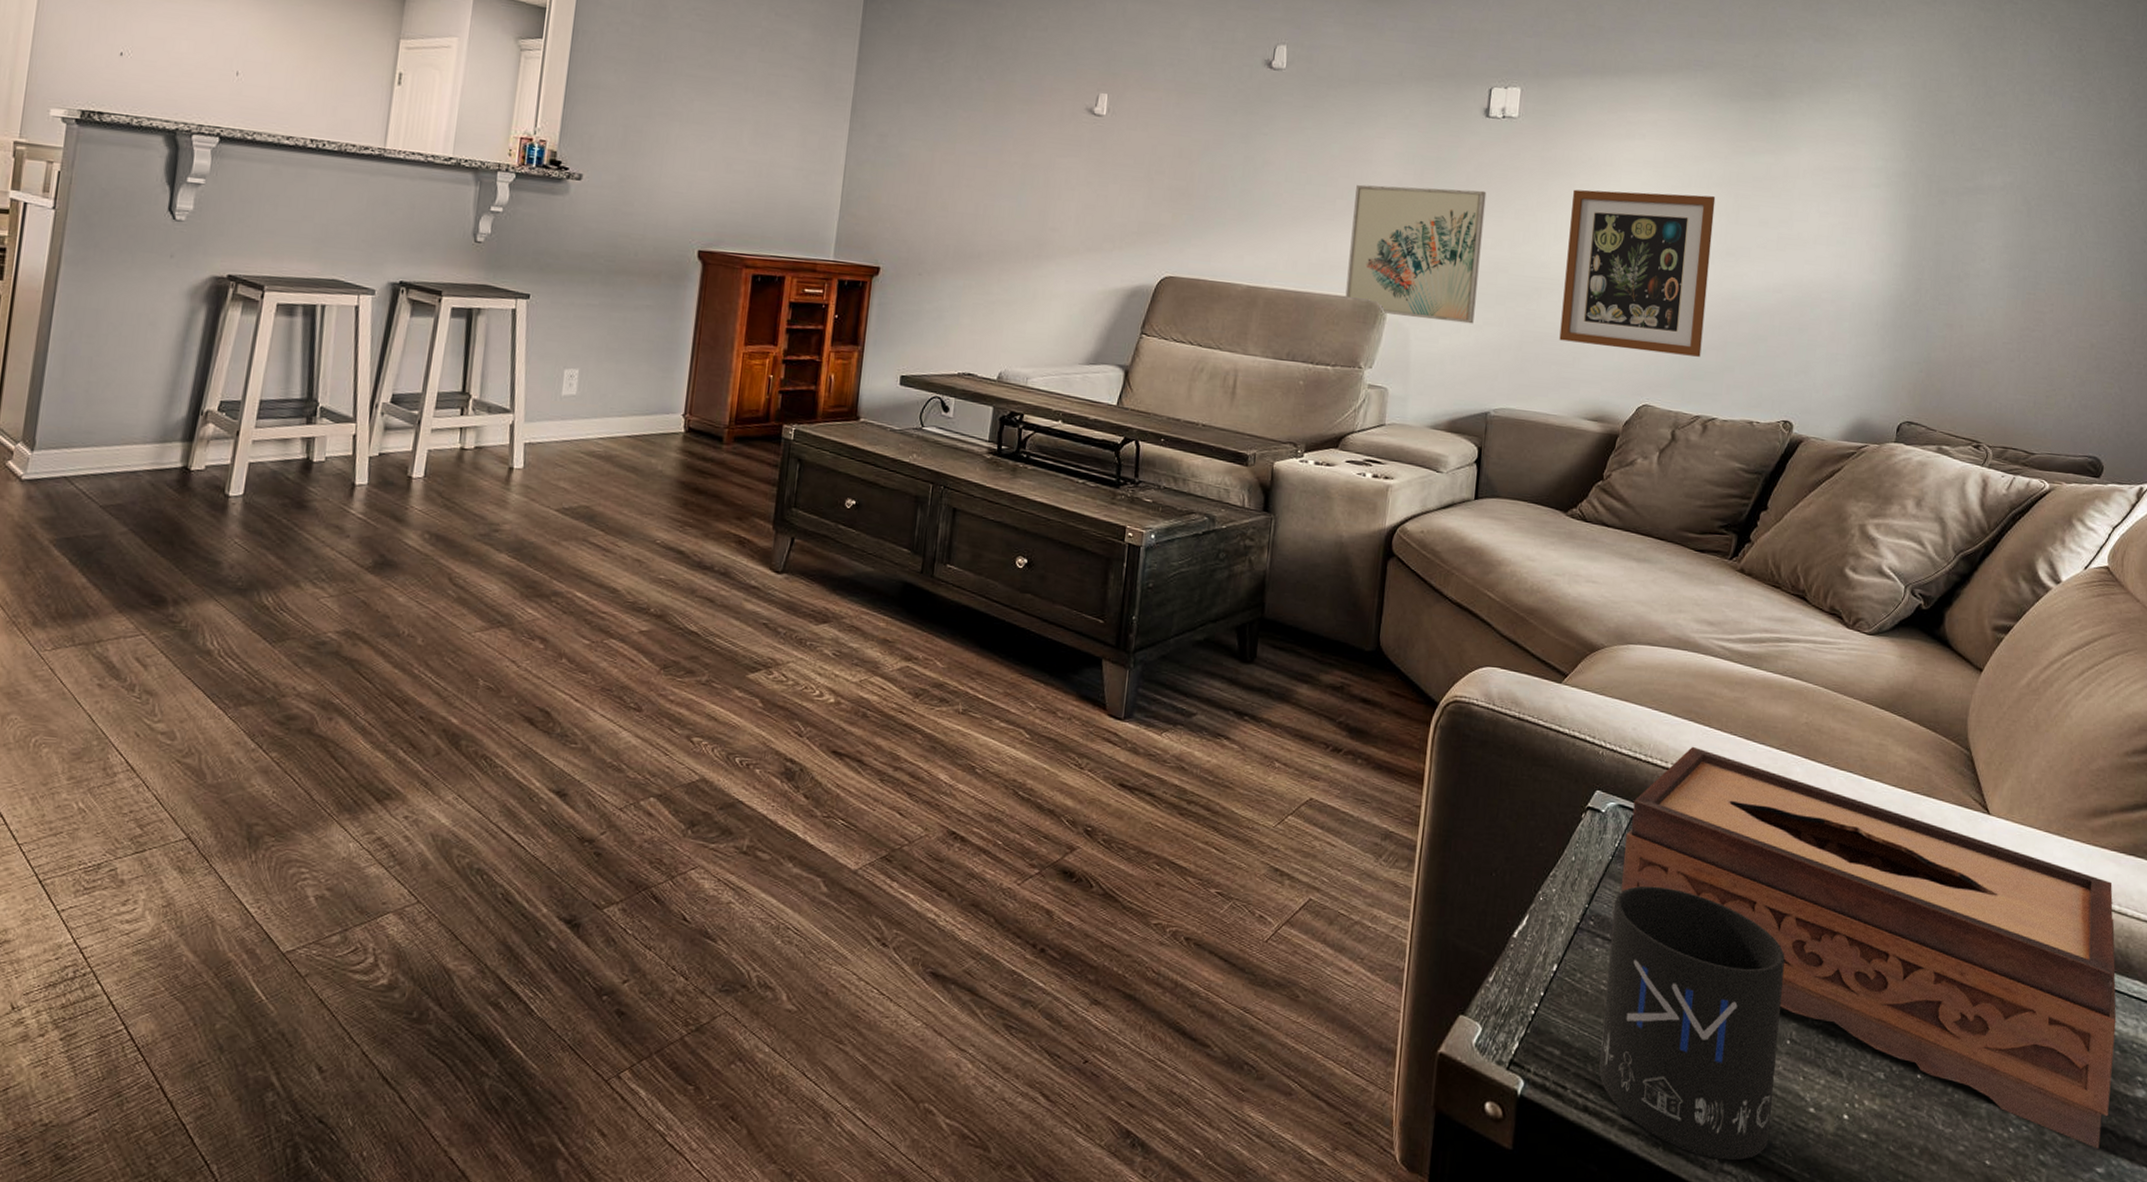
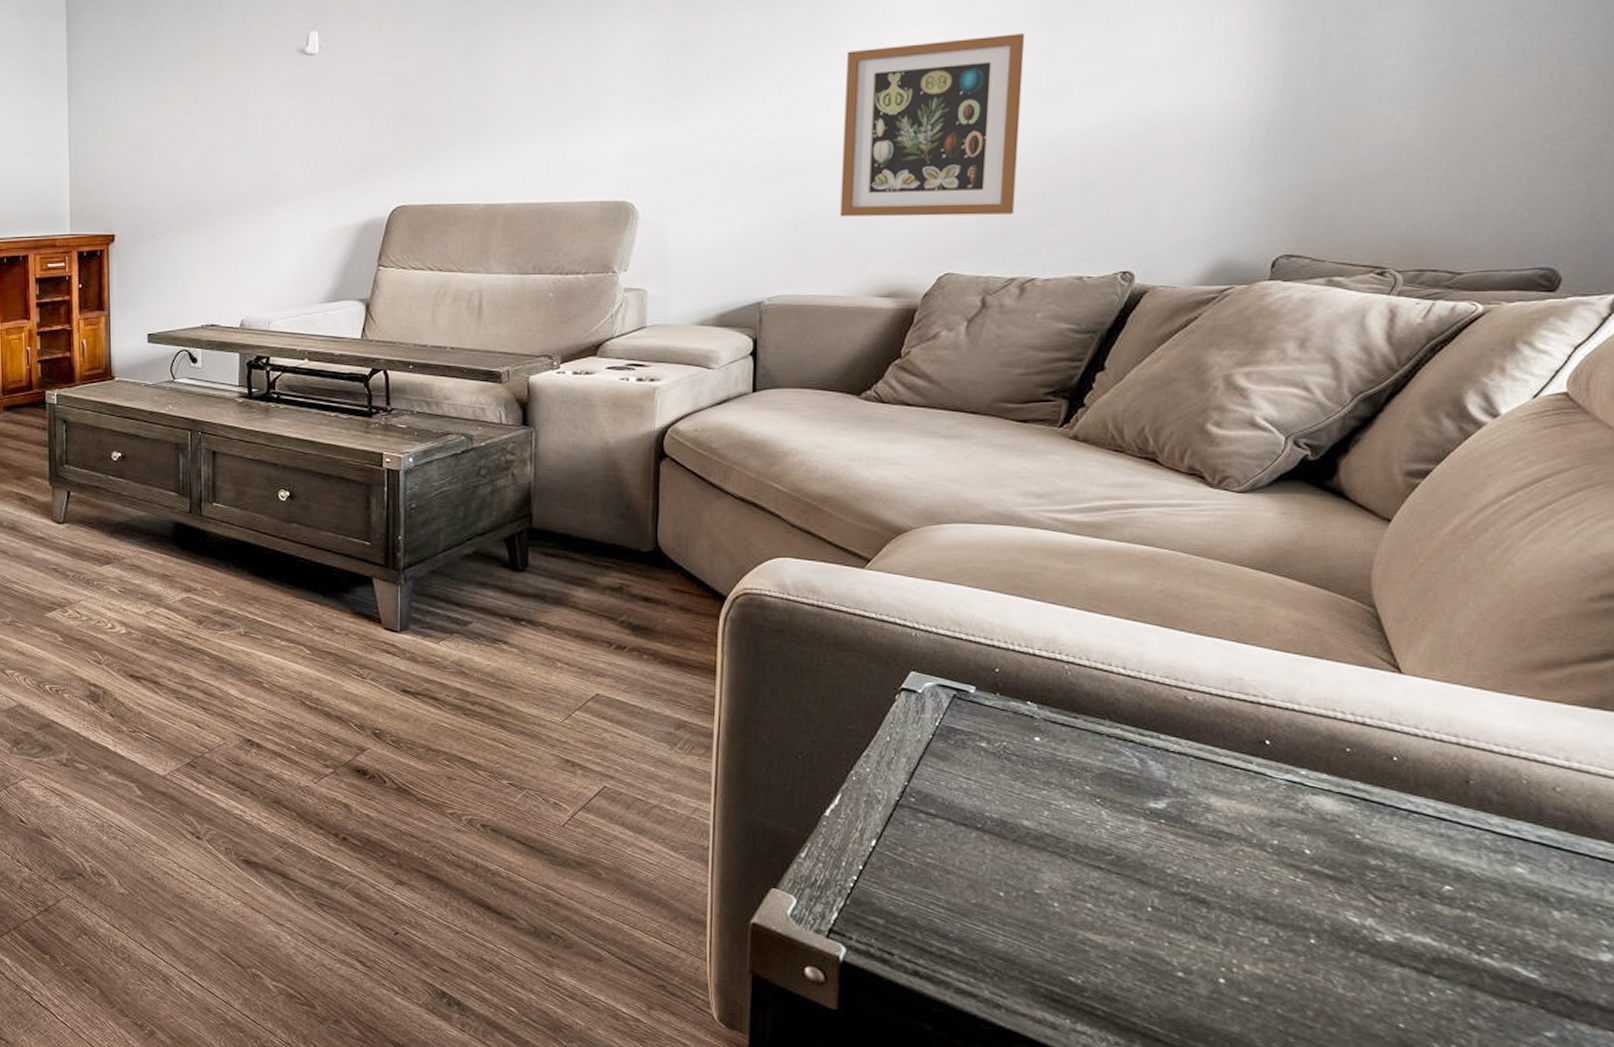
wall art: present [1345,184,1487,324] -> none [591,68,744,214]
mug: present [1599,885,1785,1161] -> none [929,762,1143,1022]
tissue box: present [1620,746,2117,1149] -> none [944,622,1574,1013]

